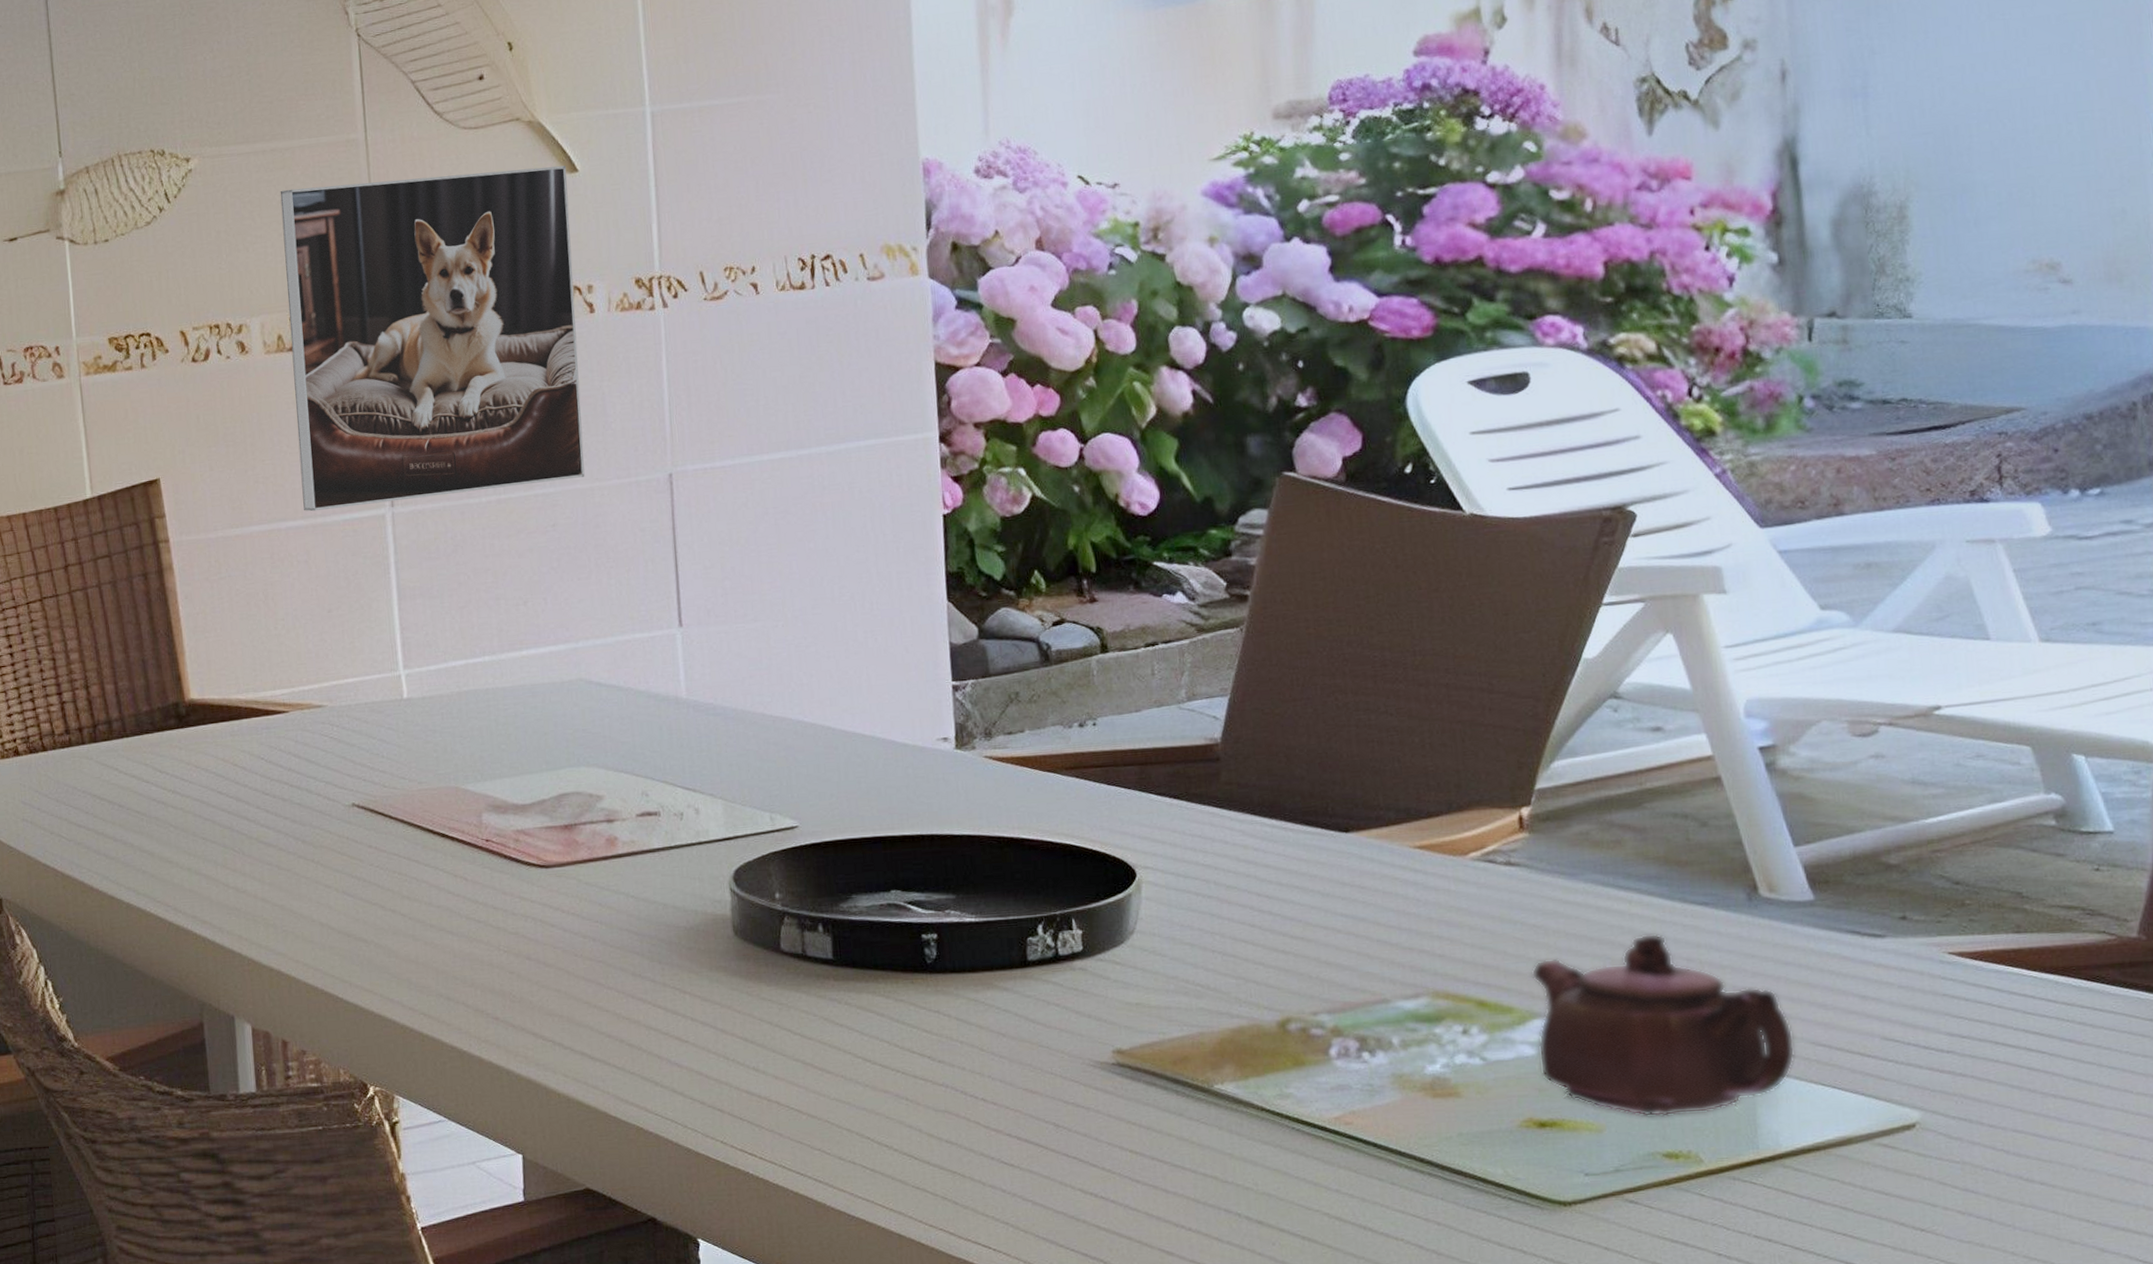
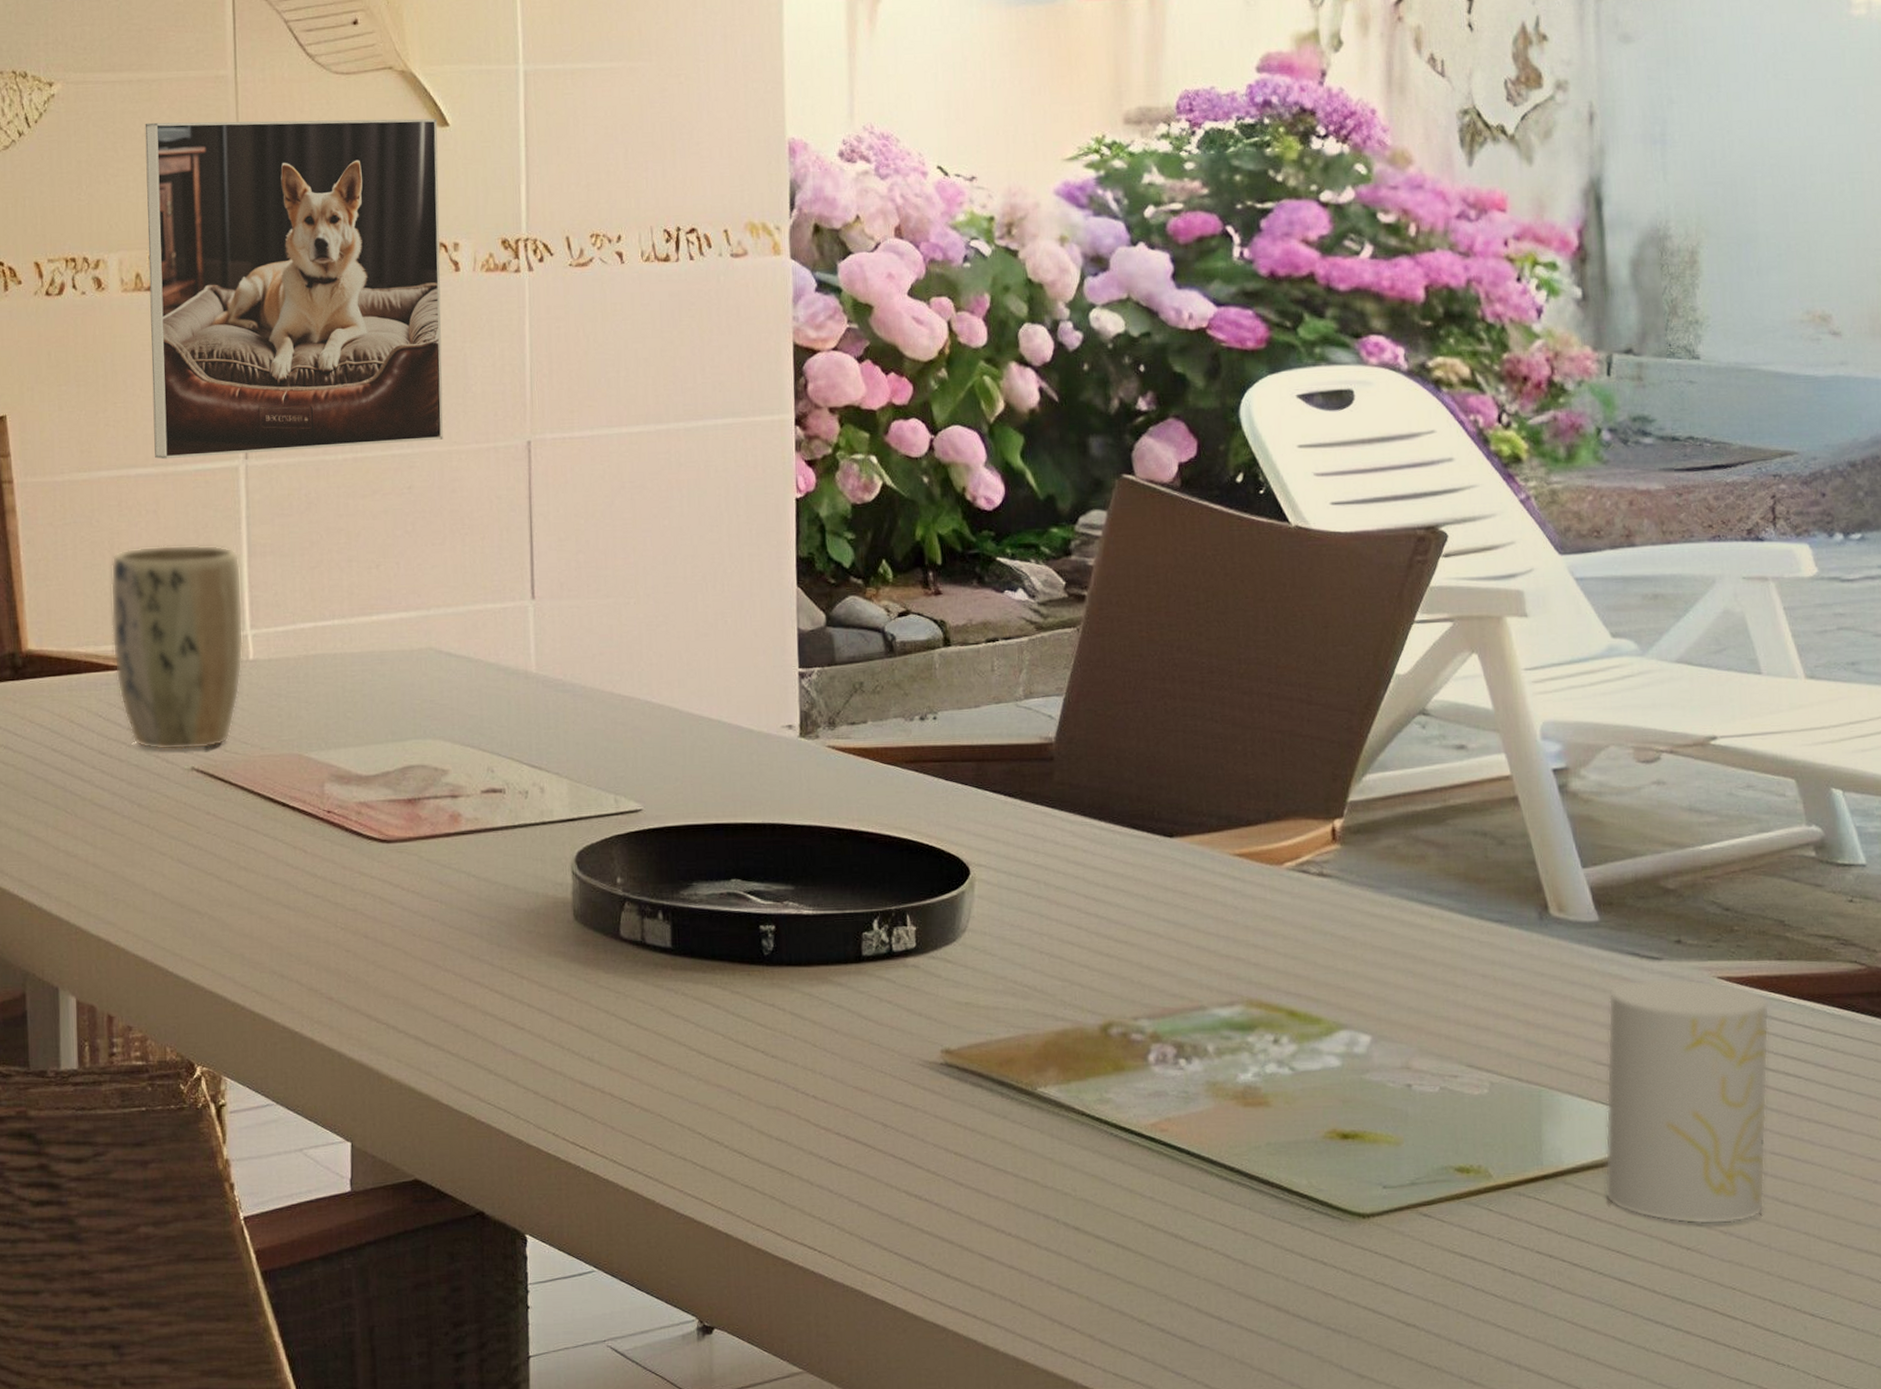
plant pot: none [266,590,398,789] -> present [110,544,244,751]
teapot: present [1531,933,1796,1117] -> none [1339,949,1578,1131]
cup: none [1826,955,2008,1206] -> present [1604,978,1770,1225]

